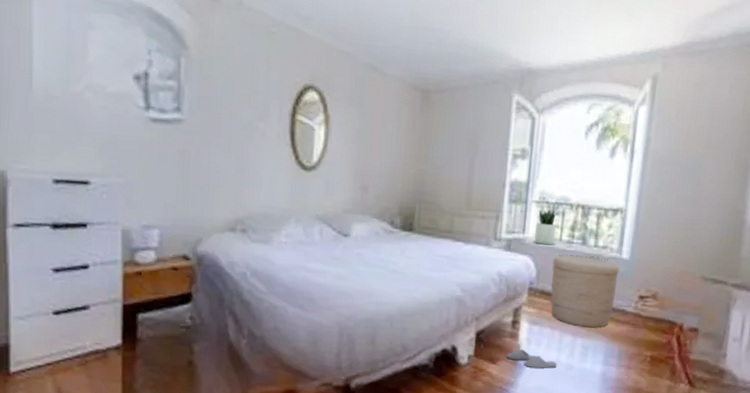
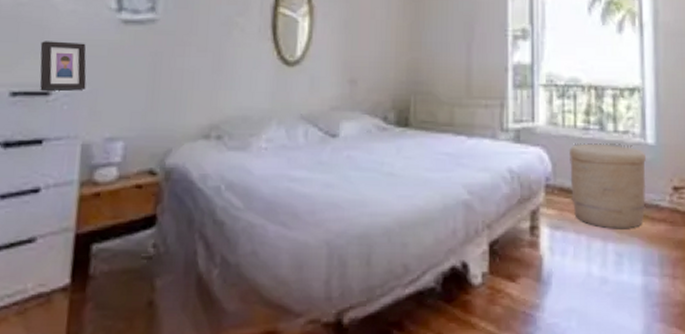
picture frame: none [76,134,122,182] -> present [40,41,87,91]
slippers: present [506,349,557,369] -> none [527,261,588,284]
planter: present [532,209,557,246] -> none [543,93,571,134]

